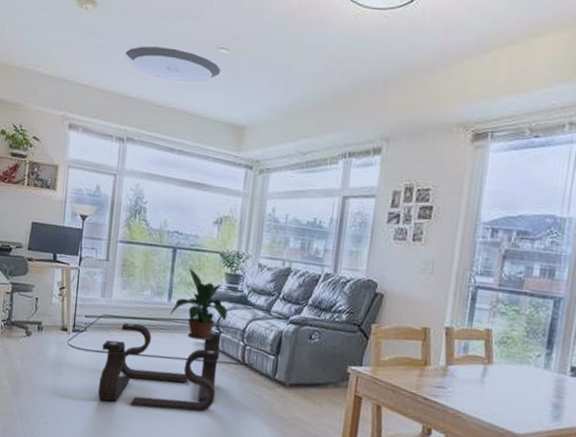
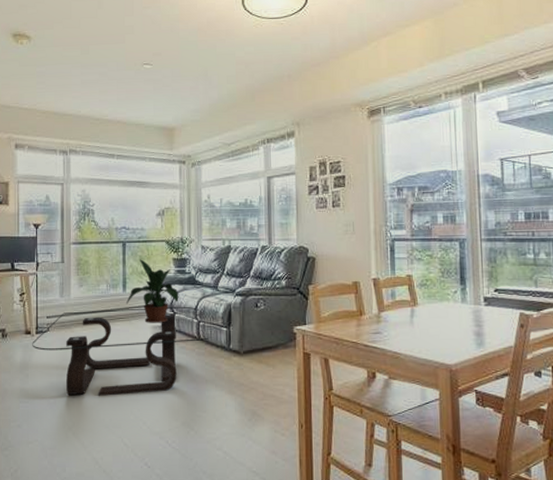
ceiling light fixture: present [125,45,221,82] -> none [61,68,147,96]

